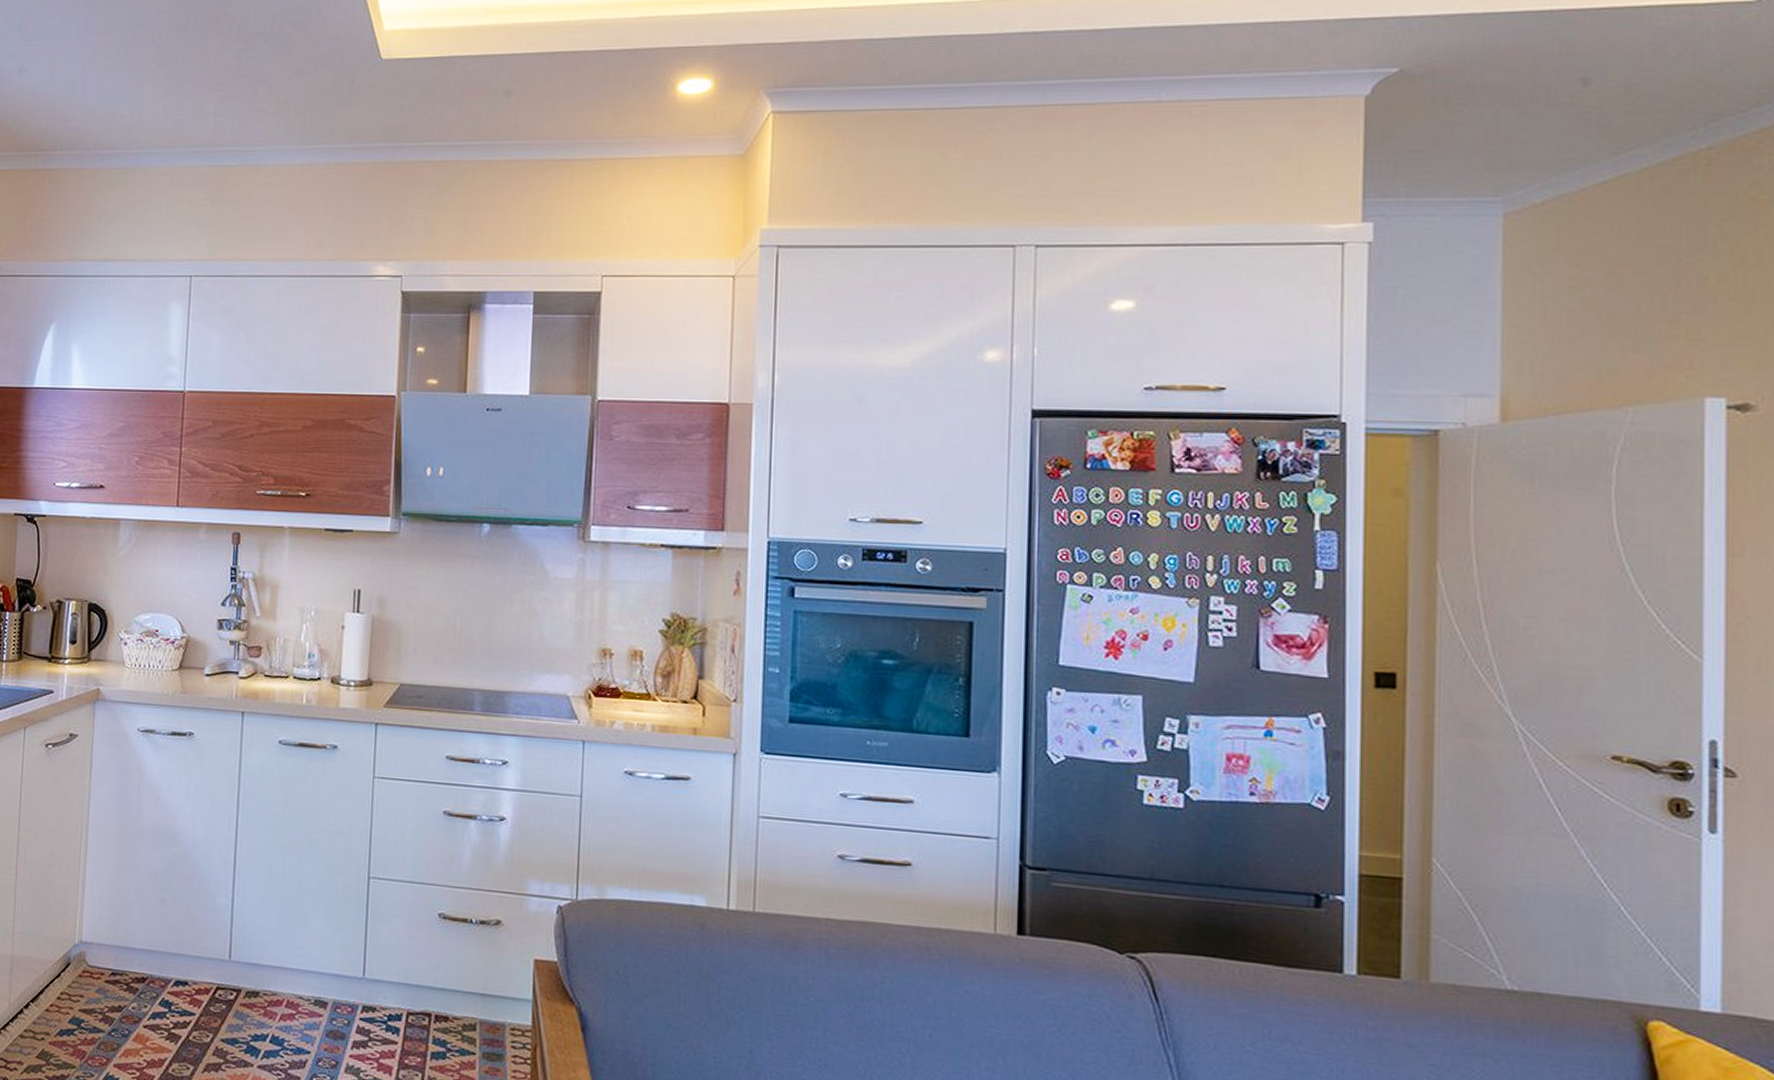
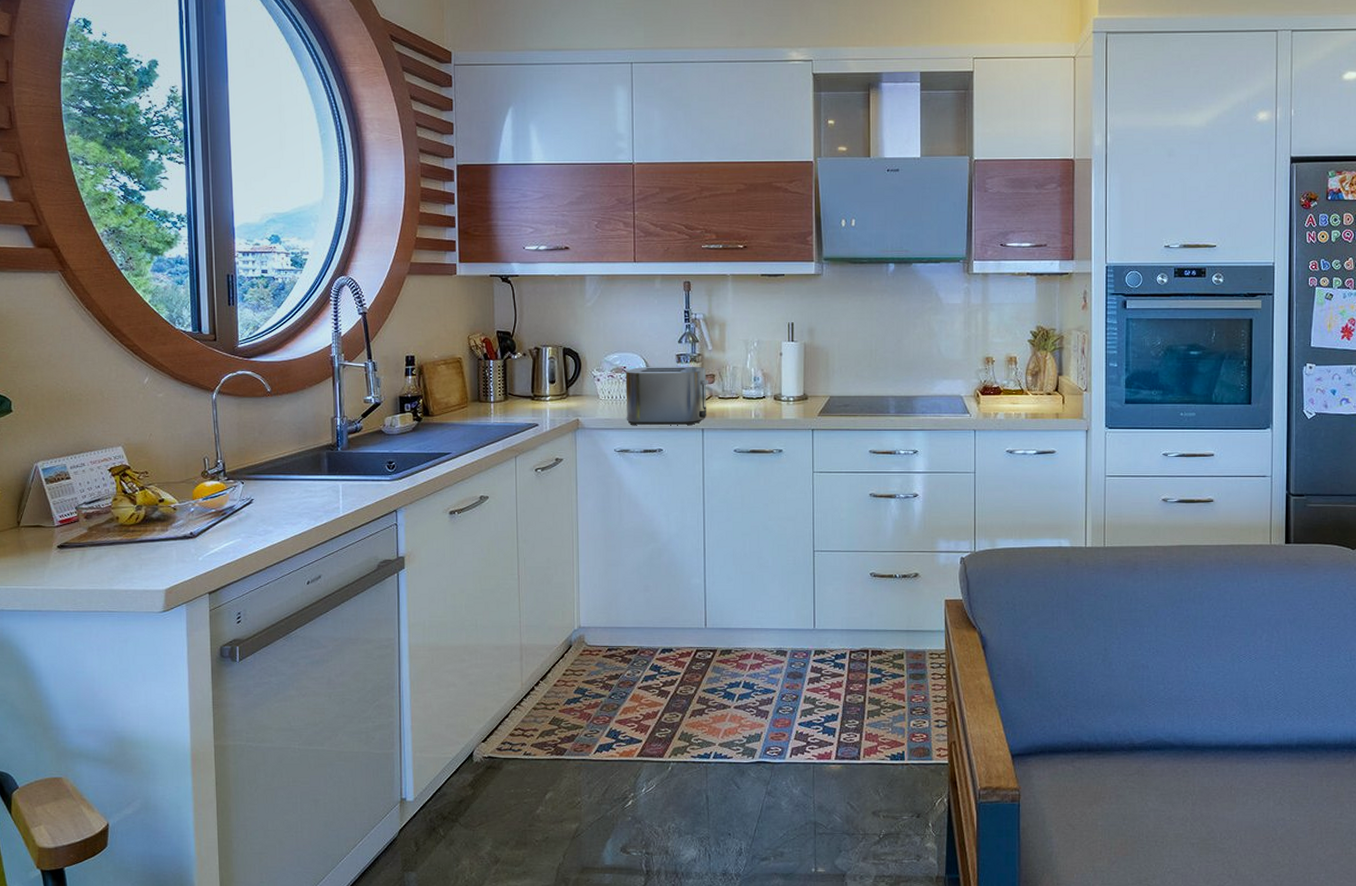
toaster: none [154,631,255,706] -> present [625,366,709,425]

